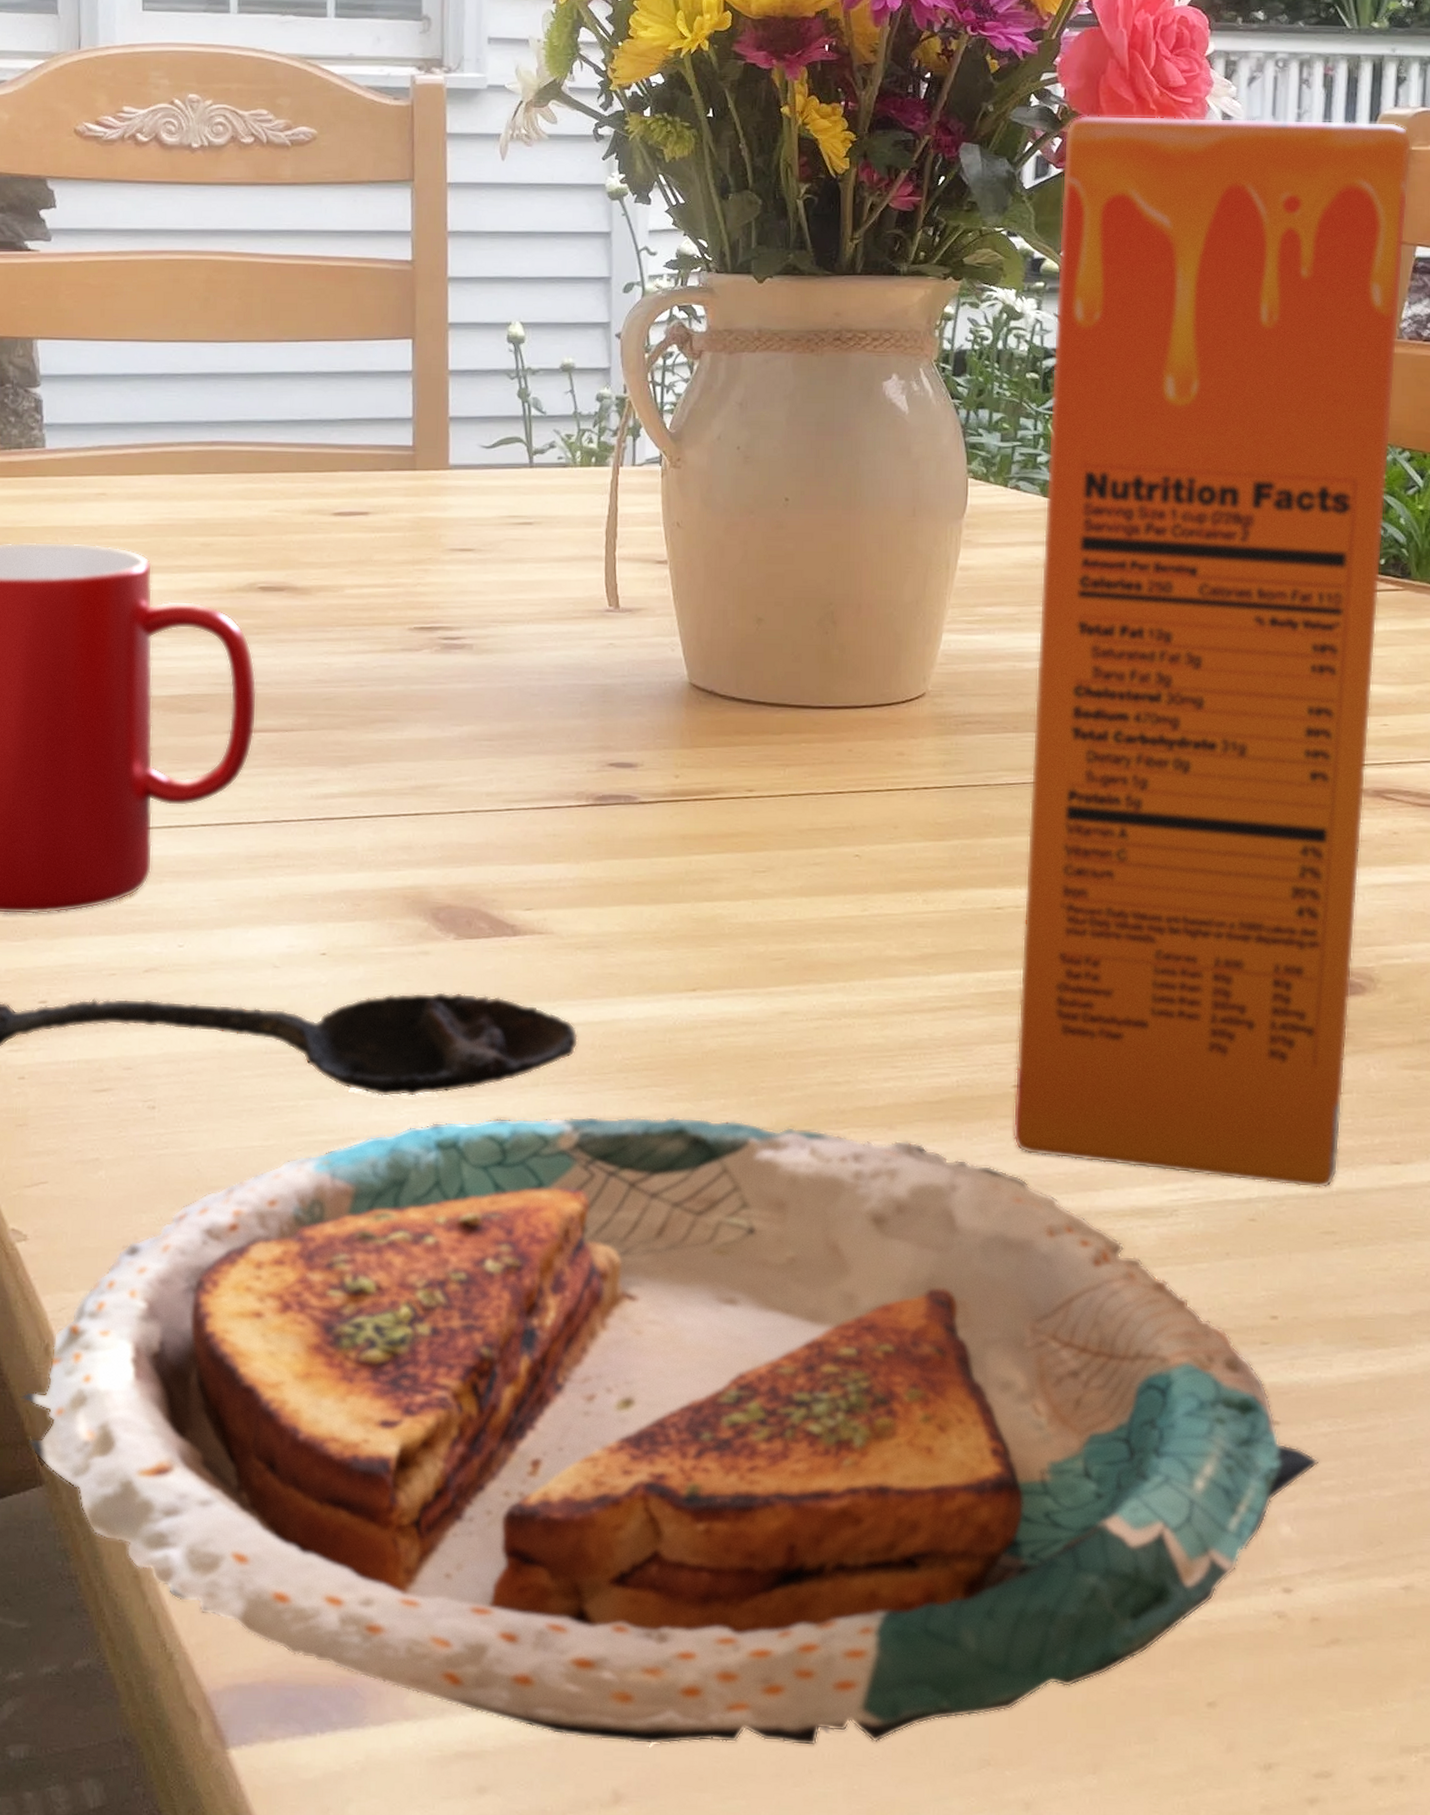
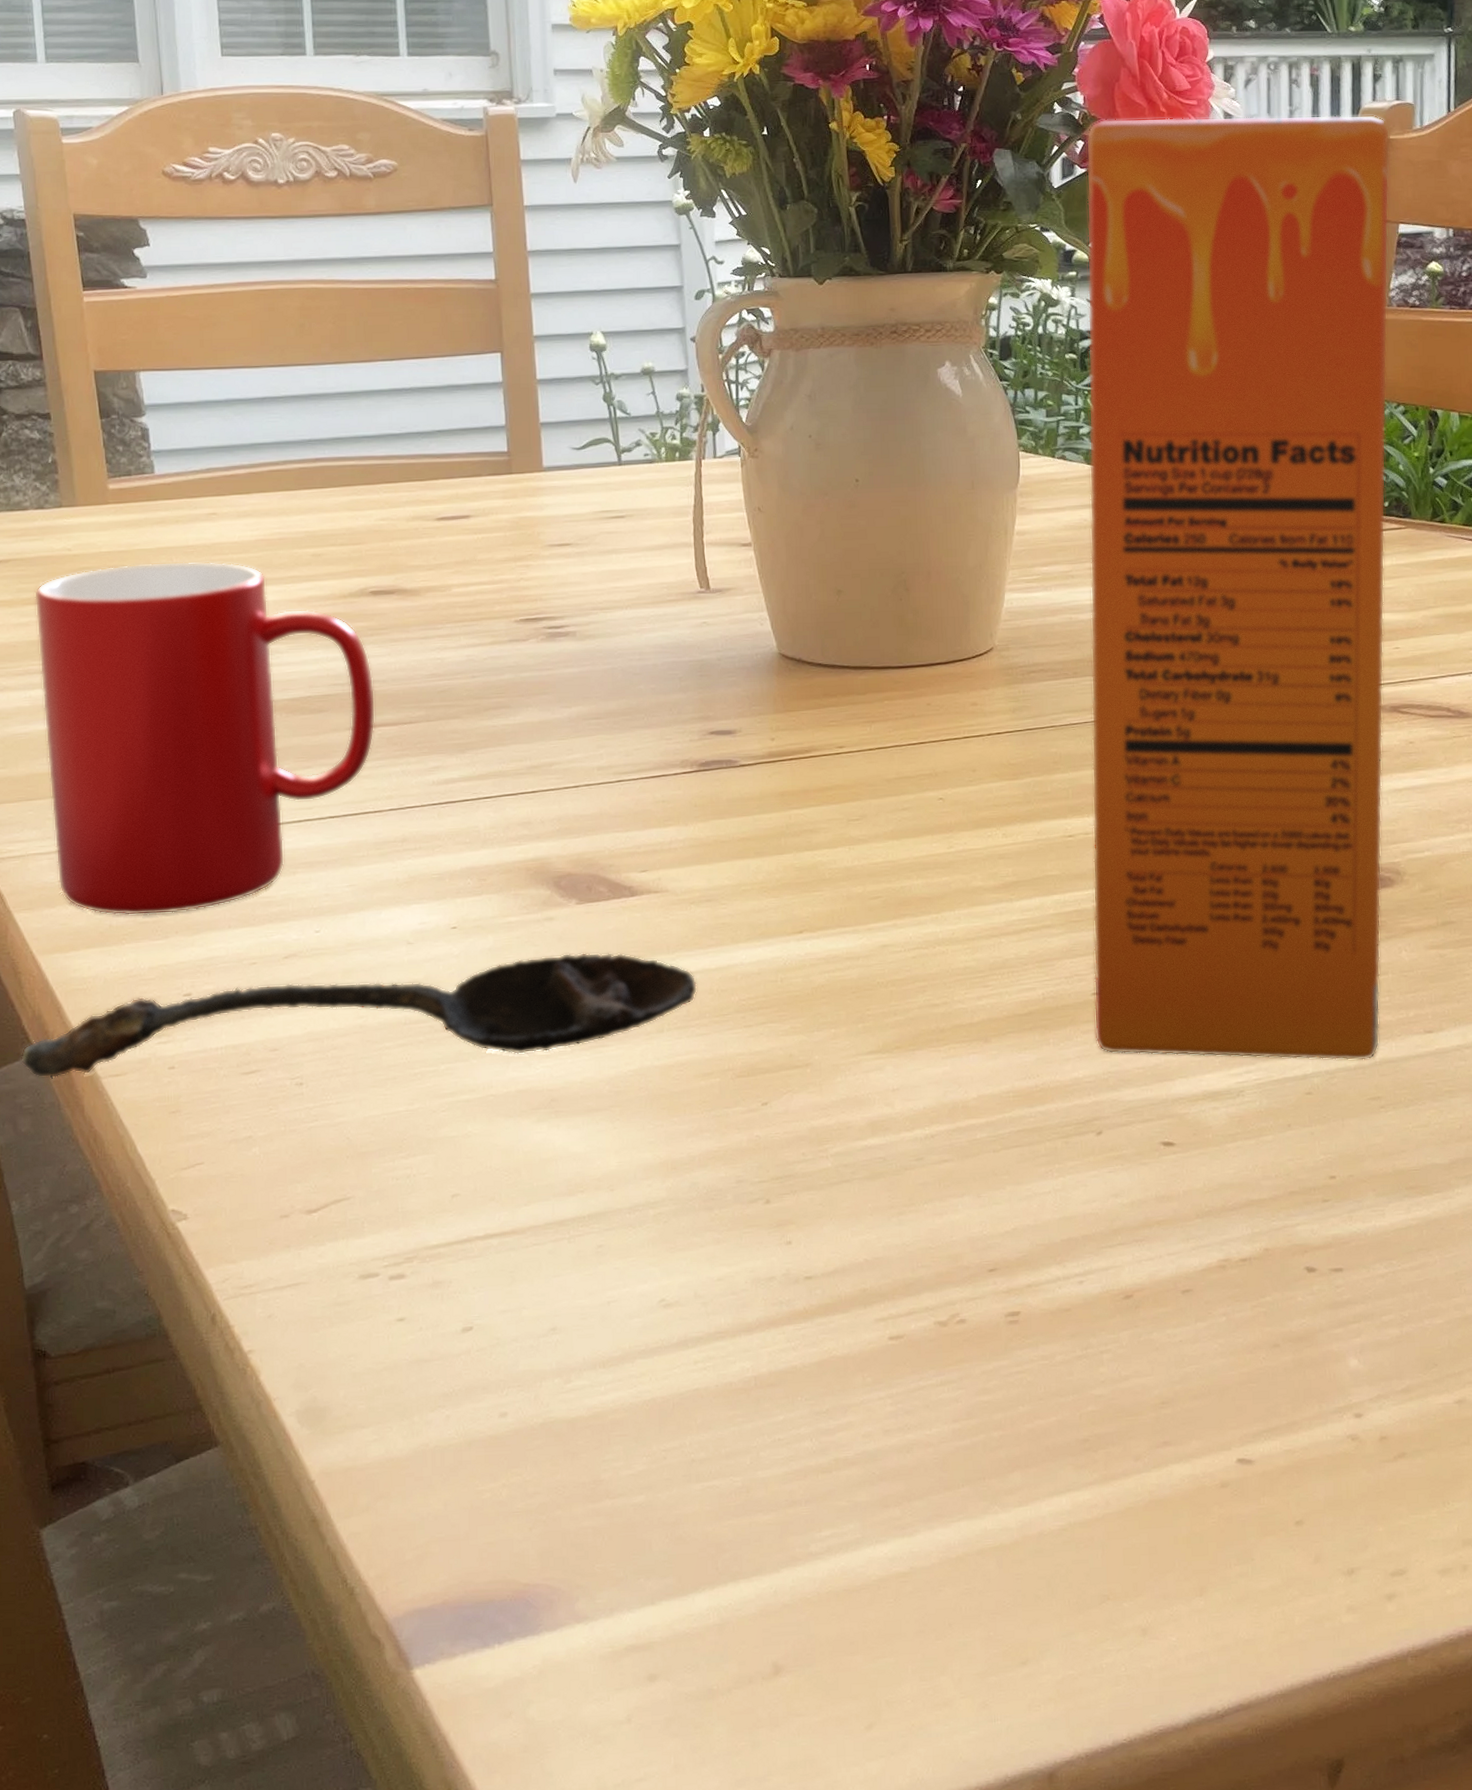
plate: present [20,1116,1318,1746] -> none [191,1047,1378,1620]

